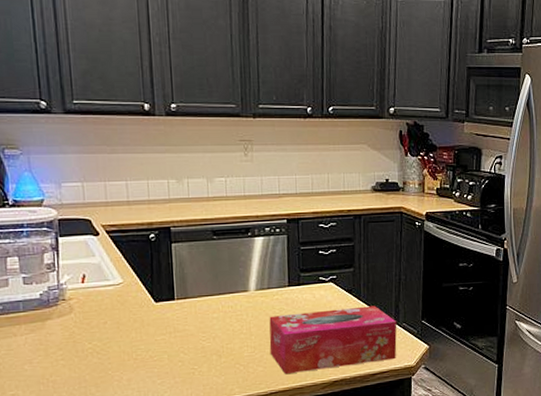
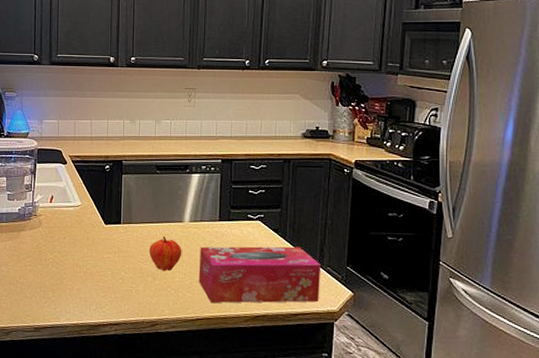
fruit: none [211,308,250,347] -> present [149,236,182,271]

